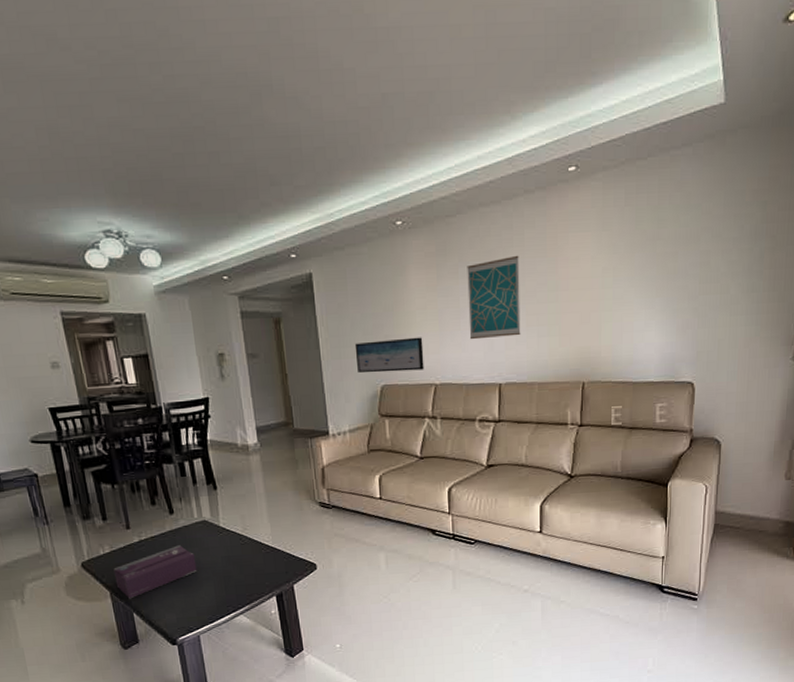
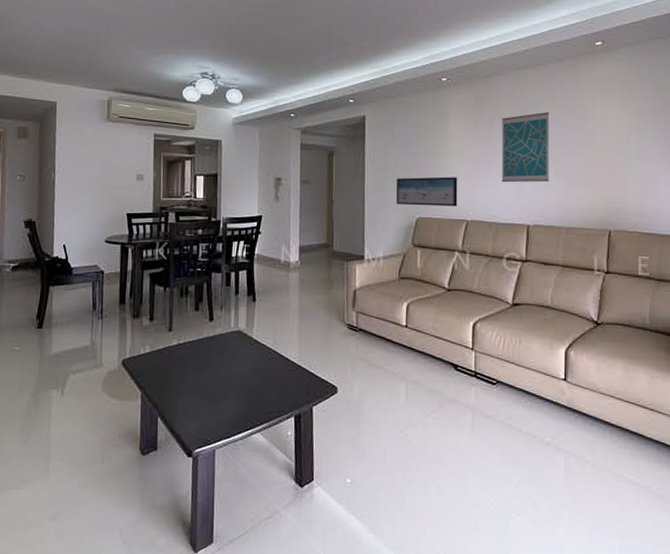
tissue box: present [113,545,197,599] -> none [148,352,225,402]

